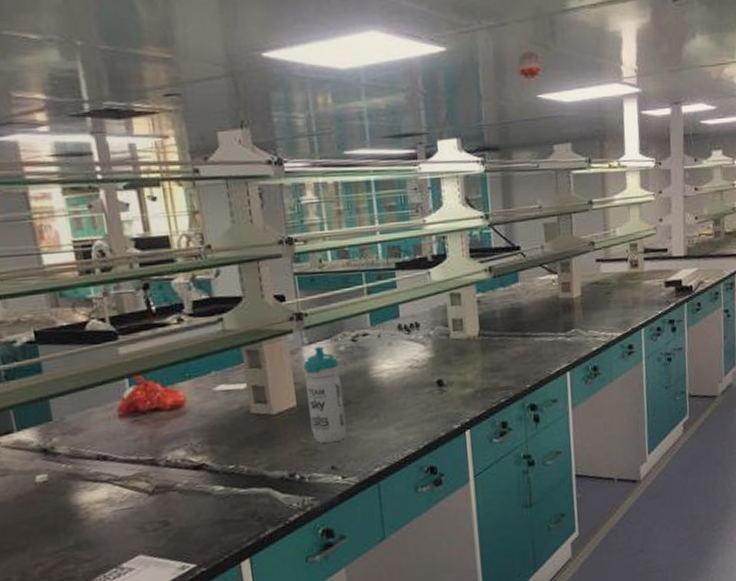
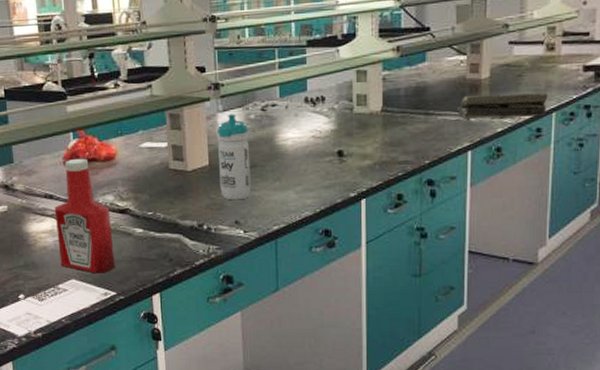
ketchup bottle: none [110,408,193,546] -> present [54,158,115,274]
laptop: none [552,309,636,340] -> present [456,92,548,119]

